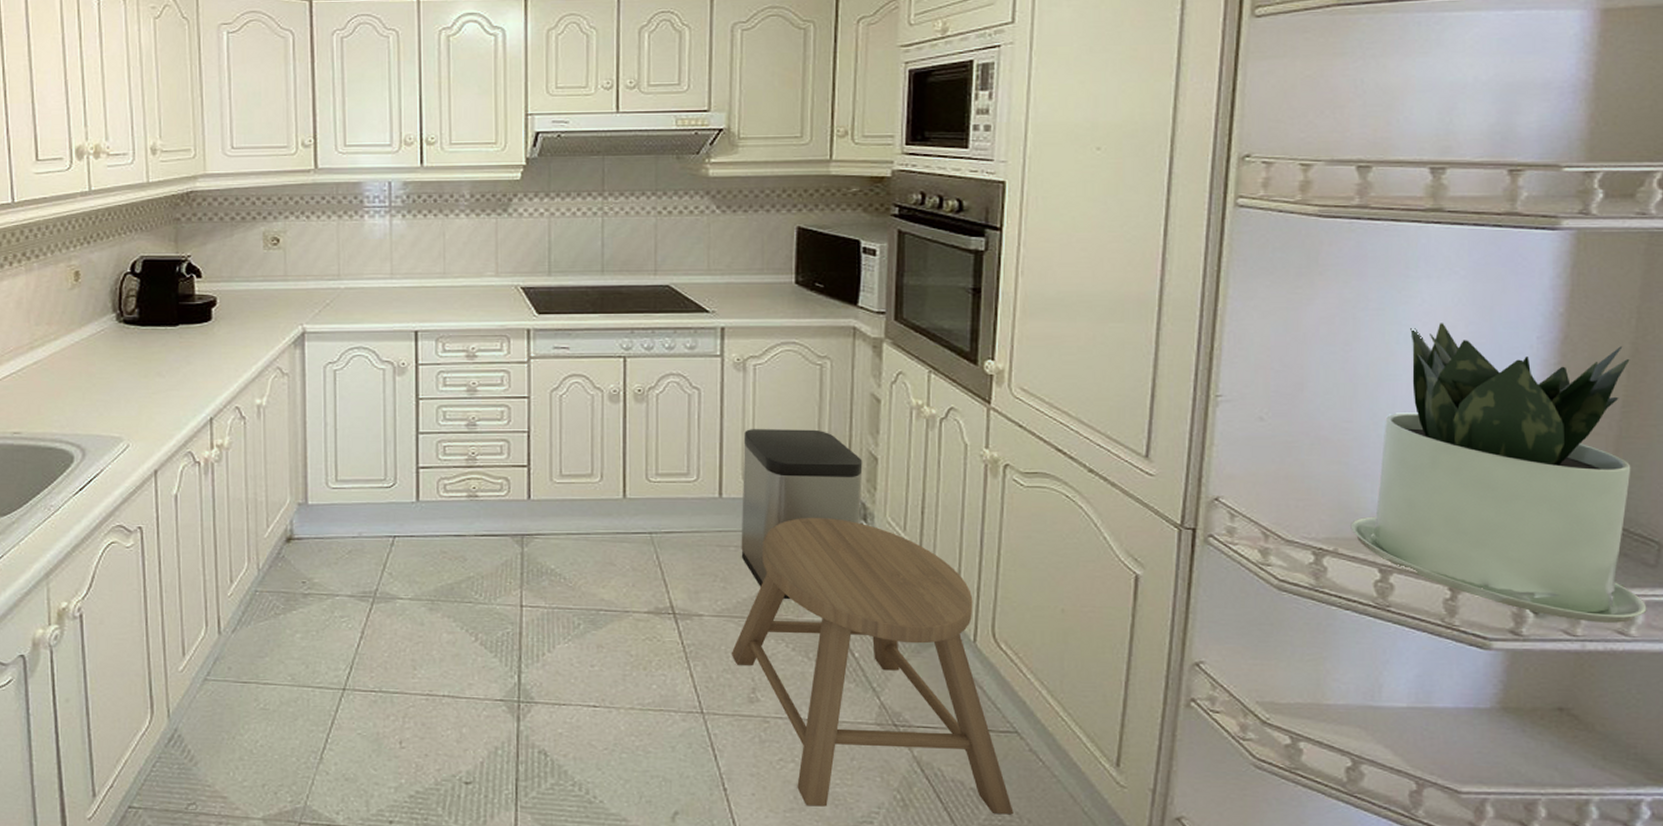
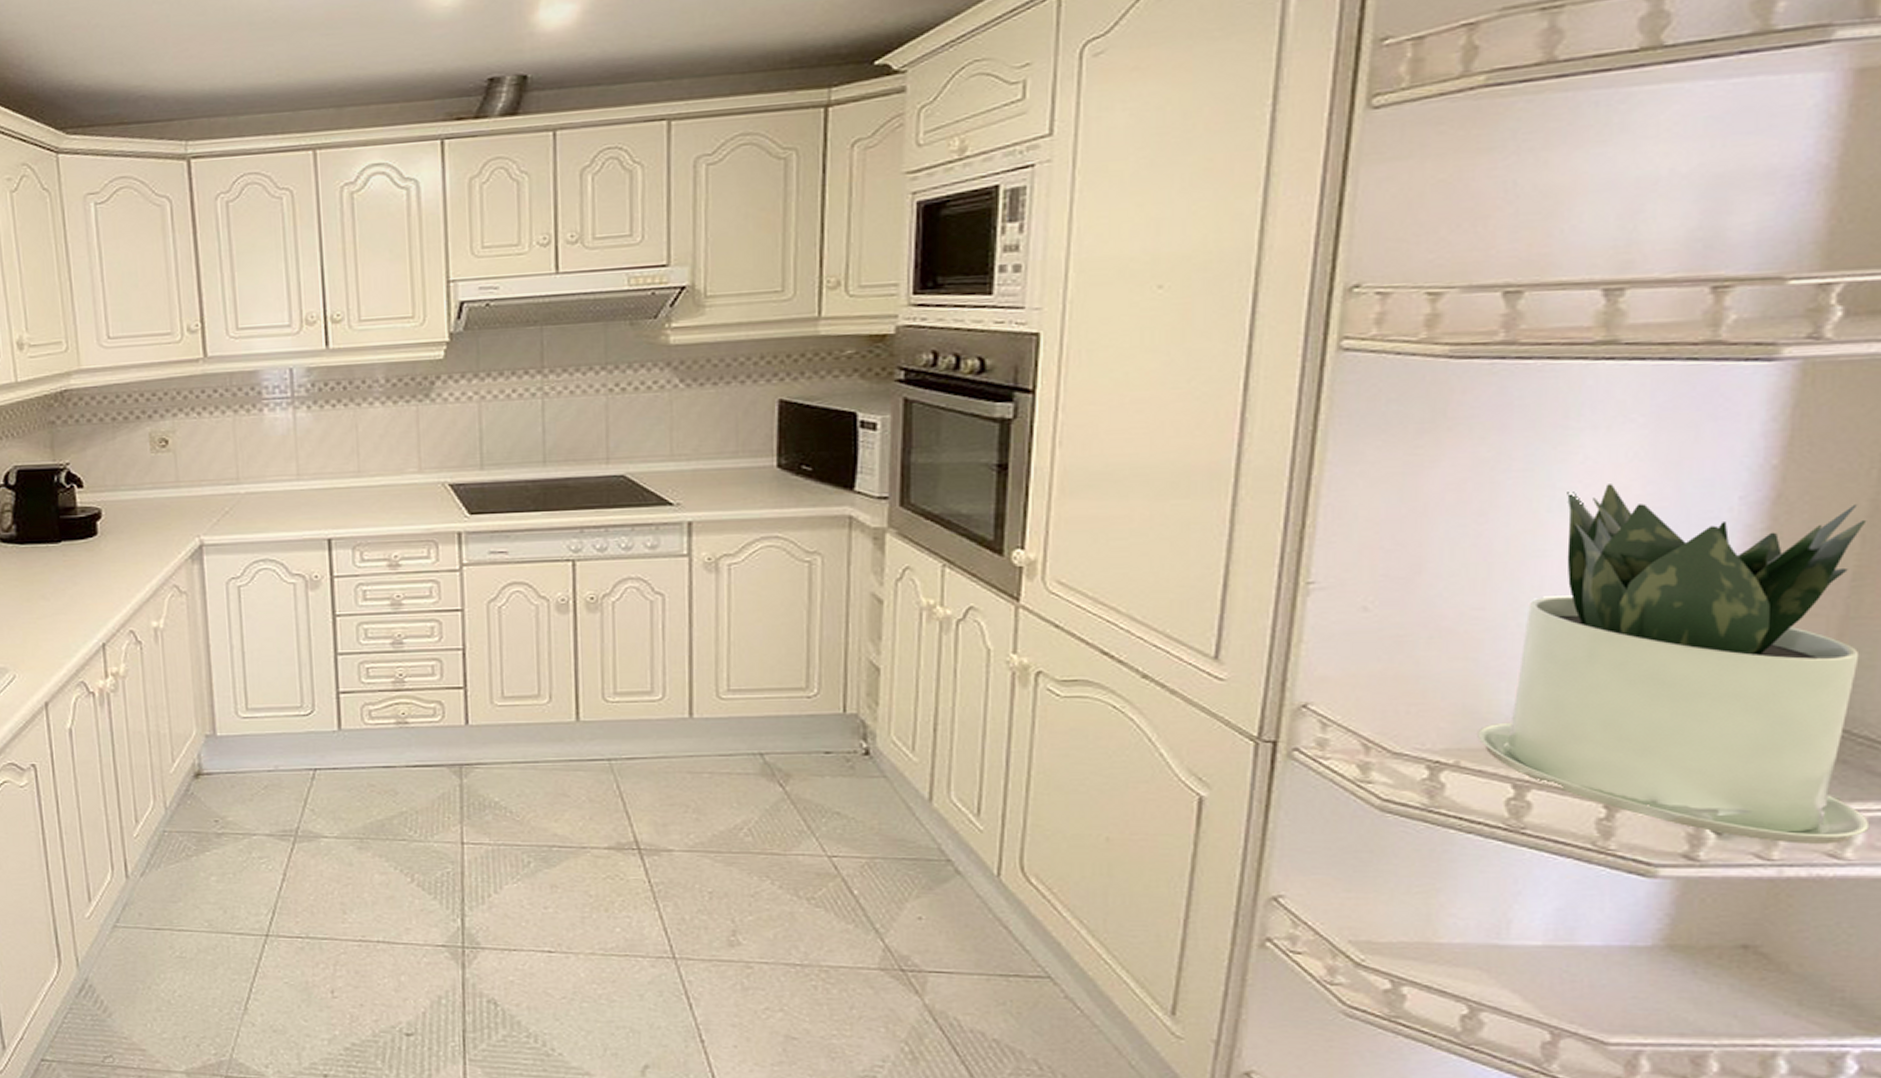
stool: present [731,517,1014,815] -> none [706,737,1045,1069]
pedal bin: present [741,429,863,599] -> none [716,637,862,831]

